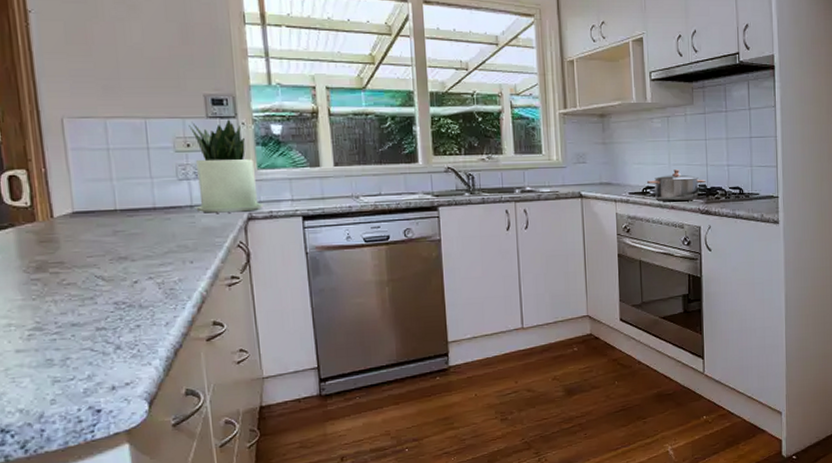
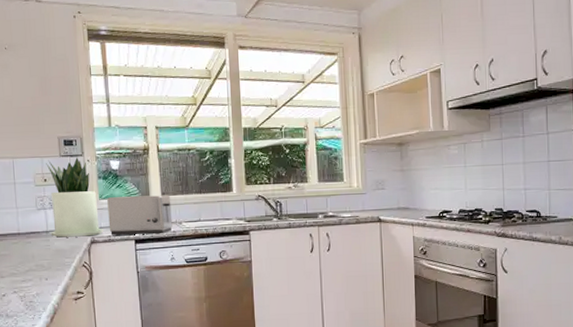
toaster: none [267,165,348,212] -> present [107,195,173,236]
cooking pot: present [646,170,706,202] -> none [443,194,502,225]

